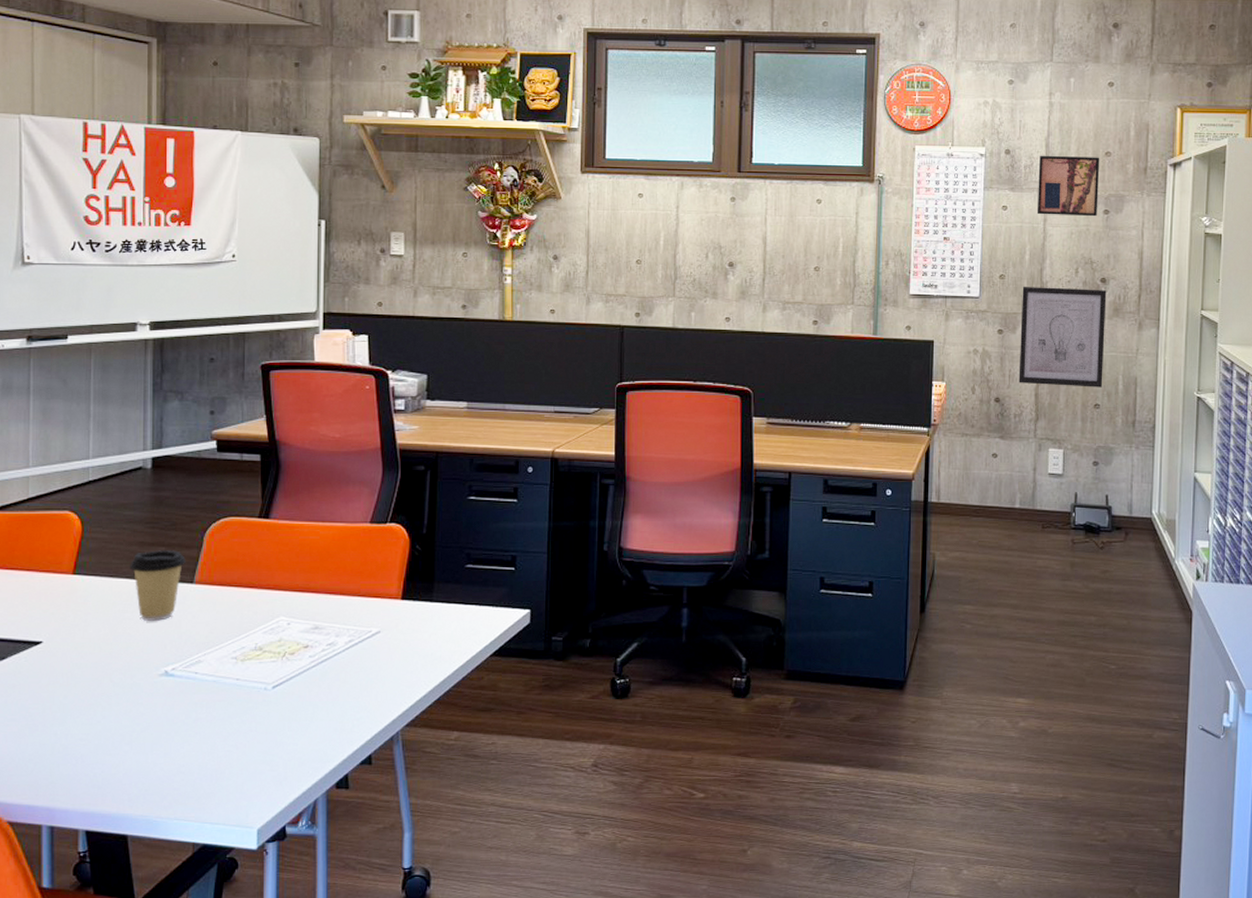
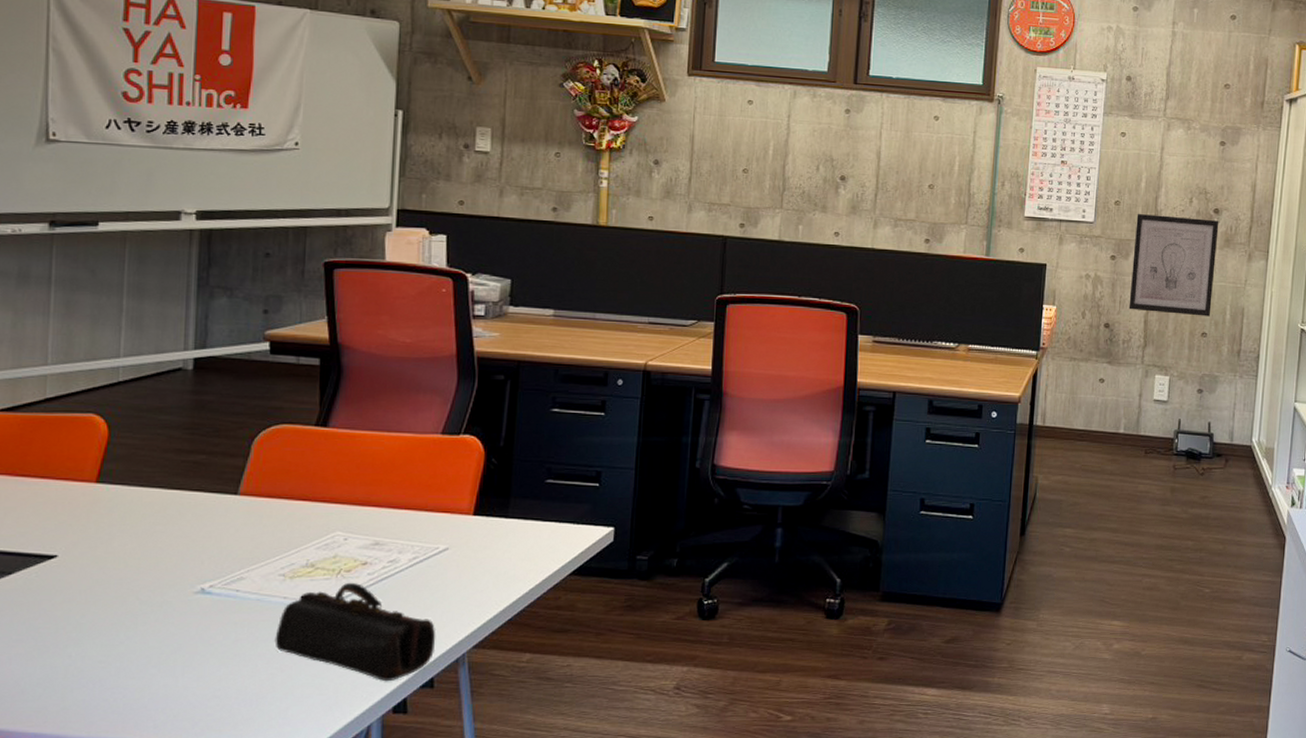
coffee cup: present [130,550,187,621] -> none [163,458,231,534]
pencil case: none [230,664,372,759] -> present [274,582,436,682]
wall art: present [1036,155,1100,217] -> none [1154,83,1219,148]

